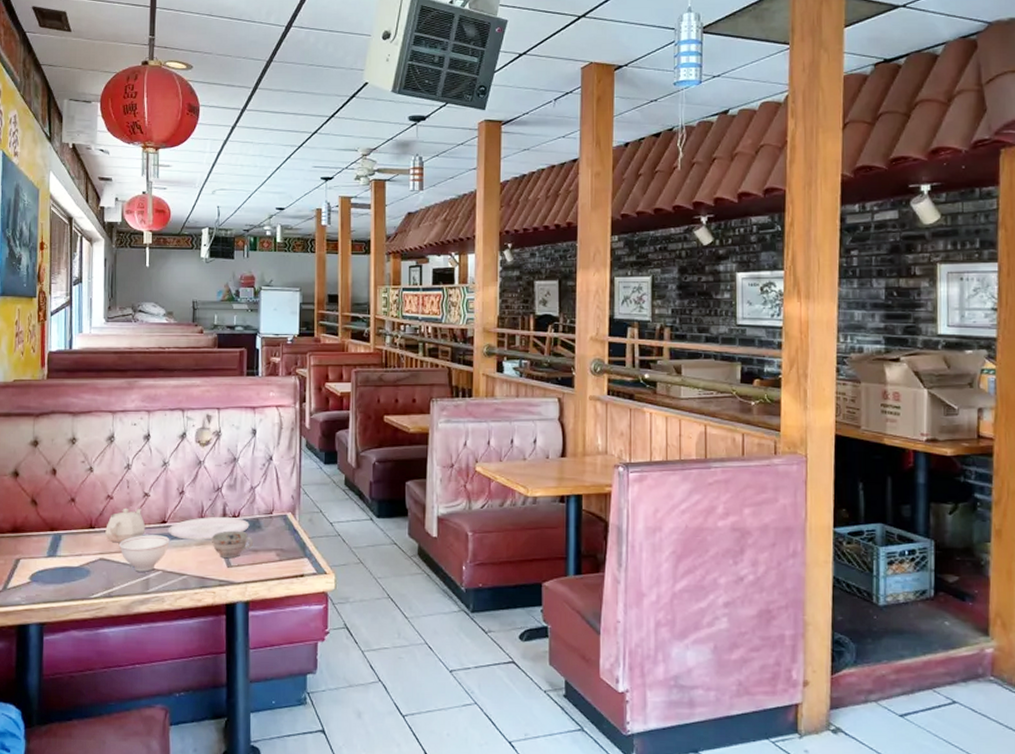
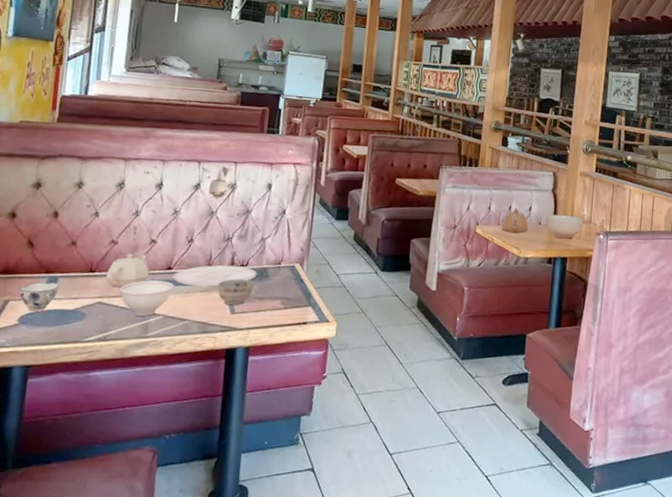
teacup: none [27,539,64,568] -> present [18,281,60,310]
teapot: none [504,441,534,470] -> present [501,208,528,233]
bowl: none [555,446,598,474] -> present [546,214,584,239]

